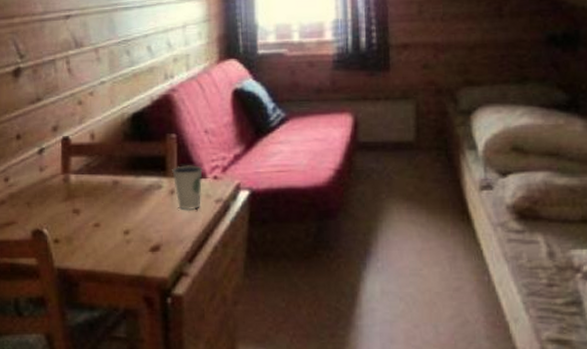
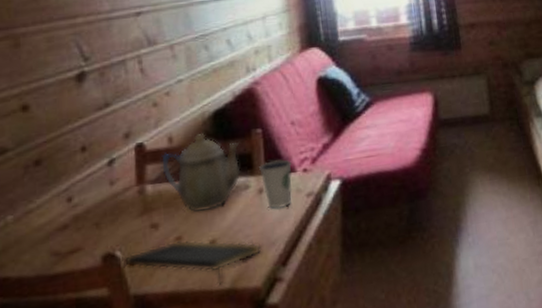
notepad: none [51,227,170,270] -> present [125,240,262,284]
teapot: none [84,132,154,204] -> present [161,132,240,212]

